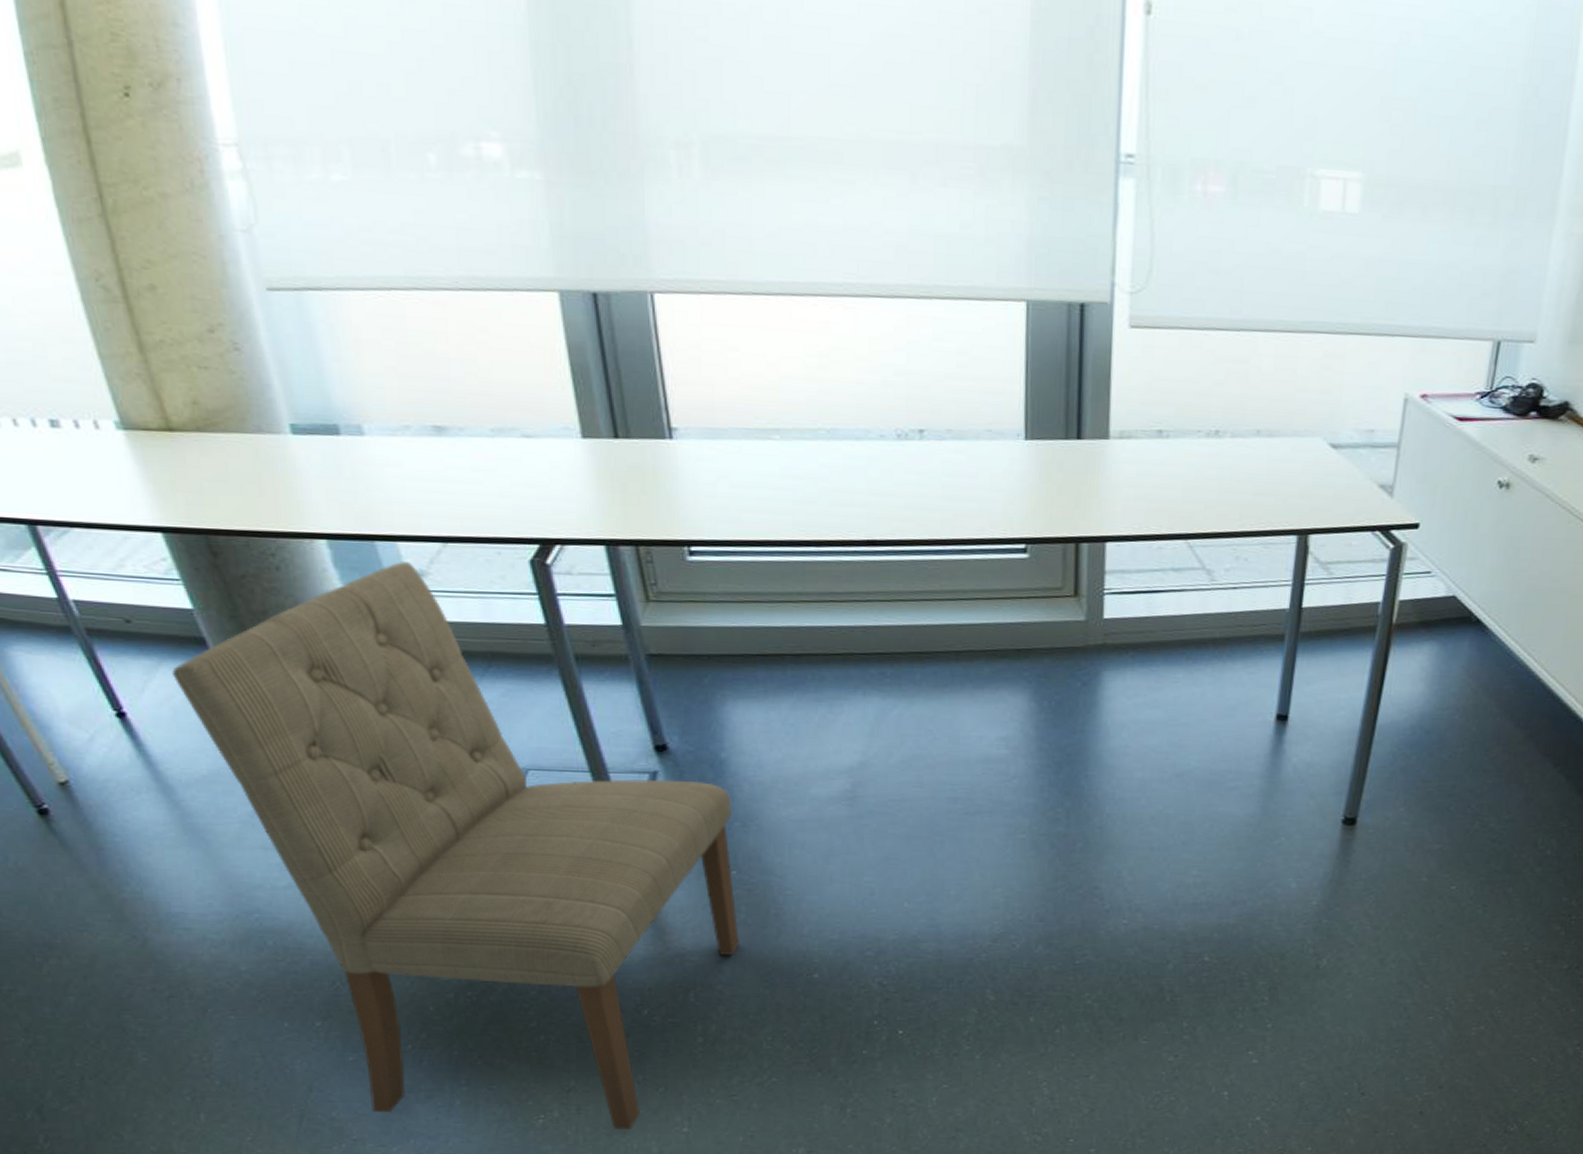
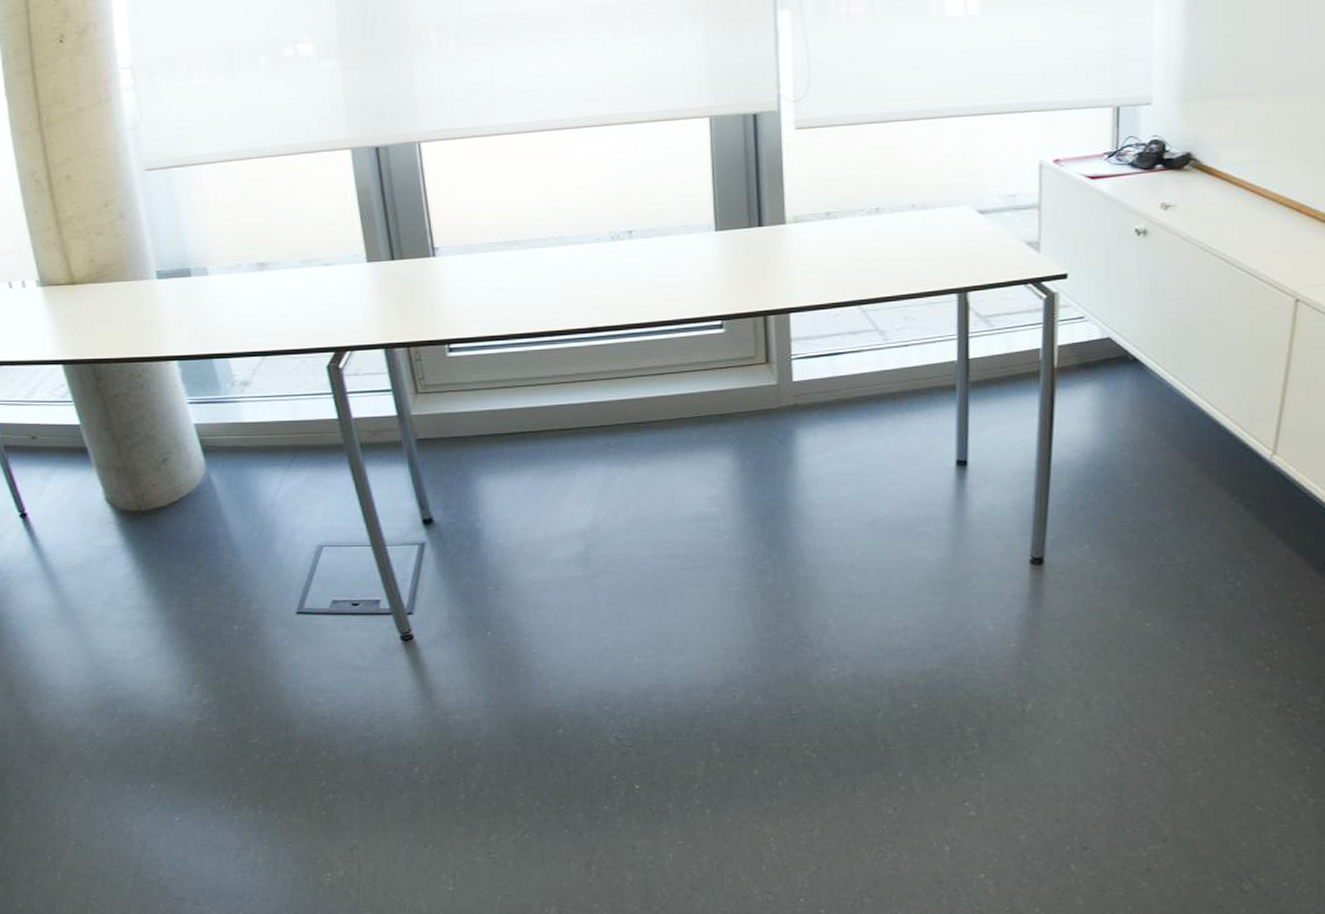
dining chair: present [172,562,740,1129] -> none [62,374,495,888]

